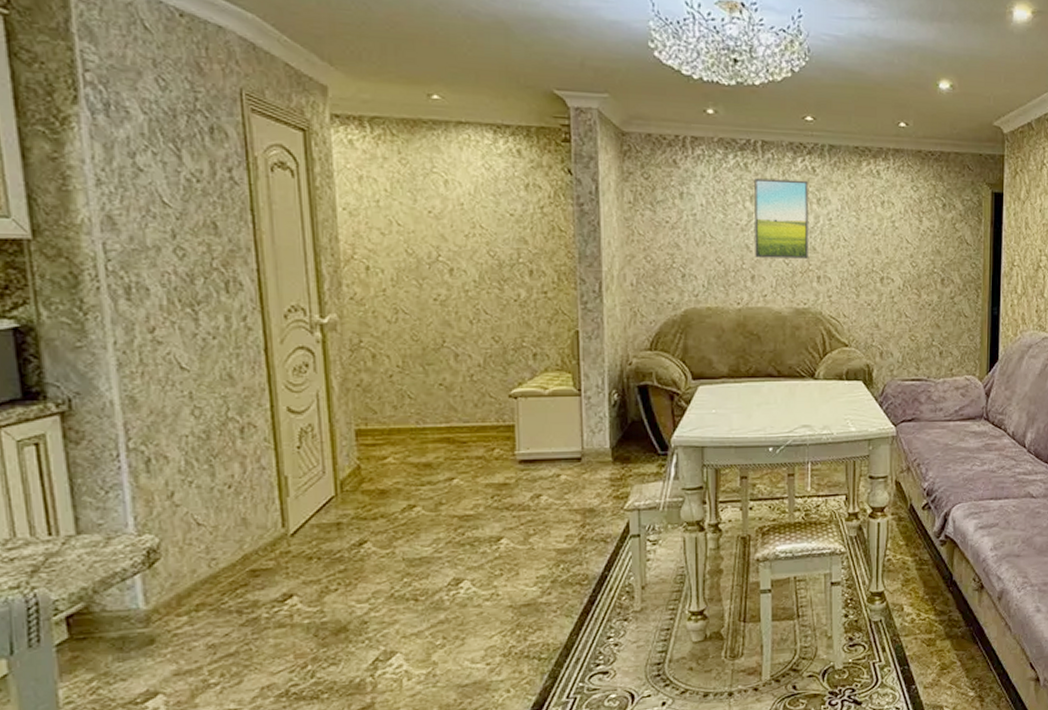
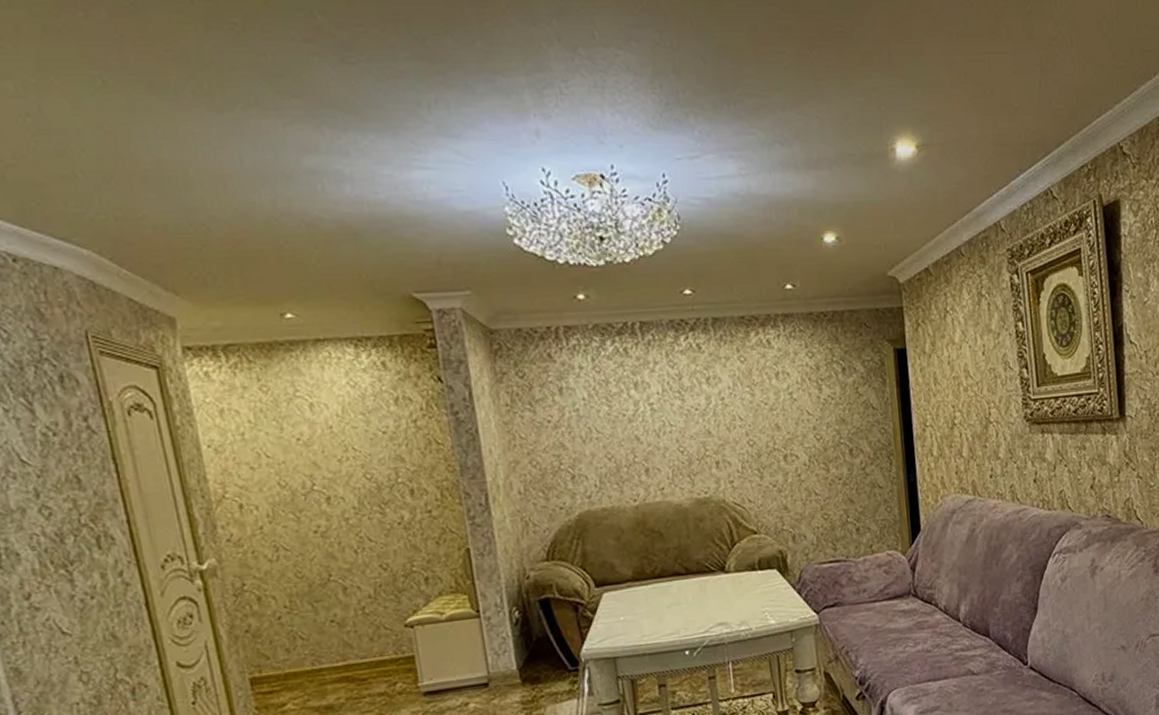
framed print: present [755,178,808,259] -> none [637,359,704,449]

